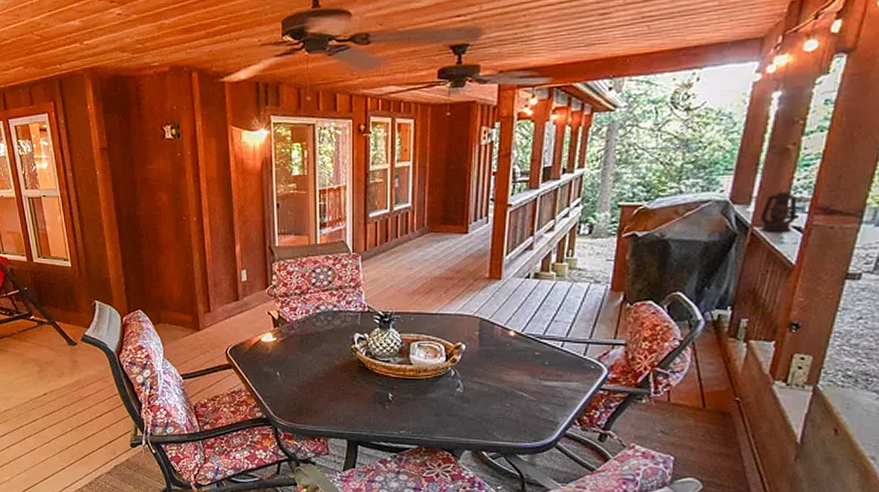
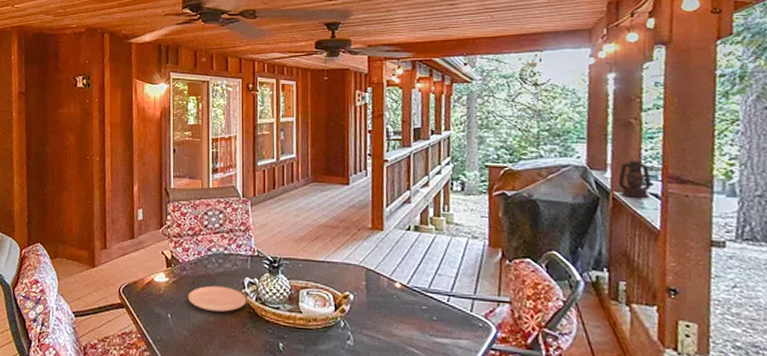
plate: none [297,343,357,367] -> present [188,285,247,312]

